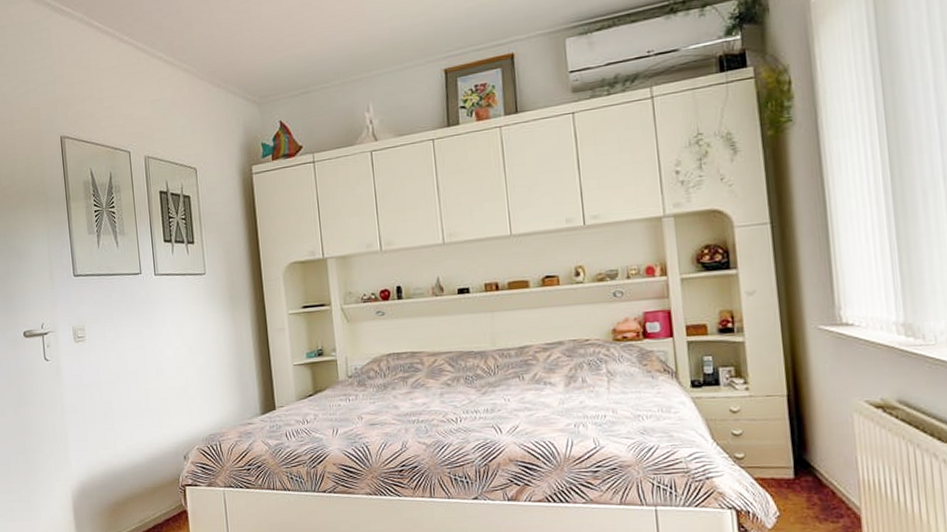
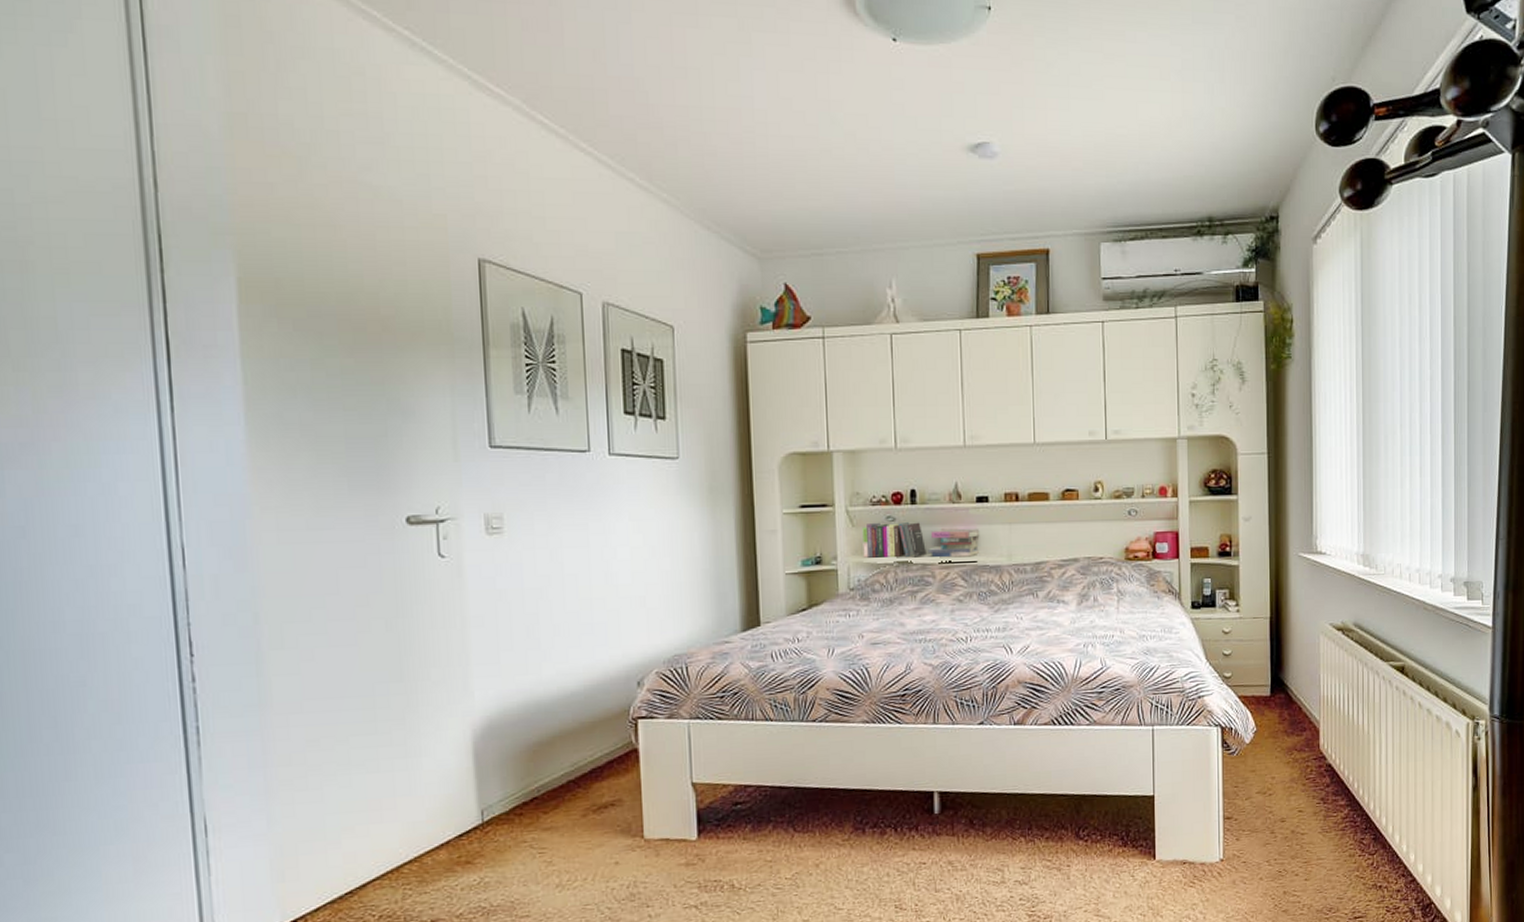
books: none [356,314,414,349] -> present [862,521,926,558]
books: none [415,318,463,346] -> present [927,529,979,558]

